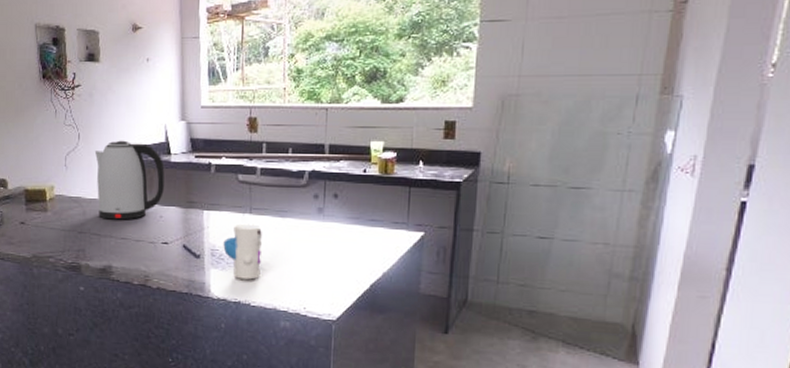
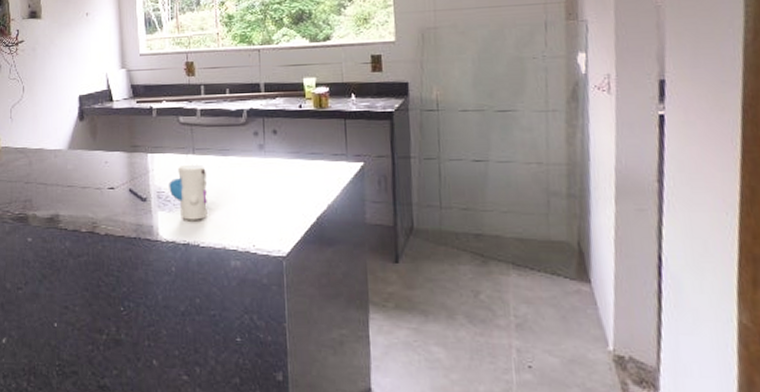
kettle: present [94,140,165,220] -> none [39,90,109,168]

